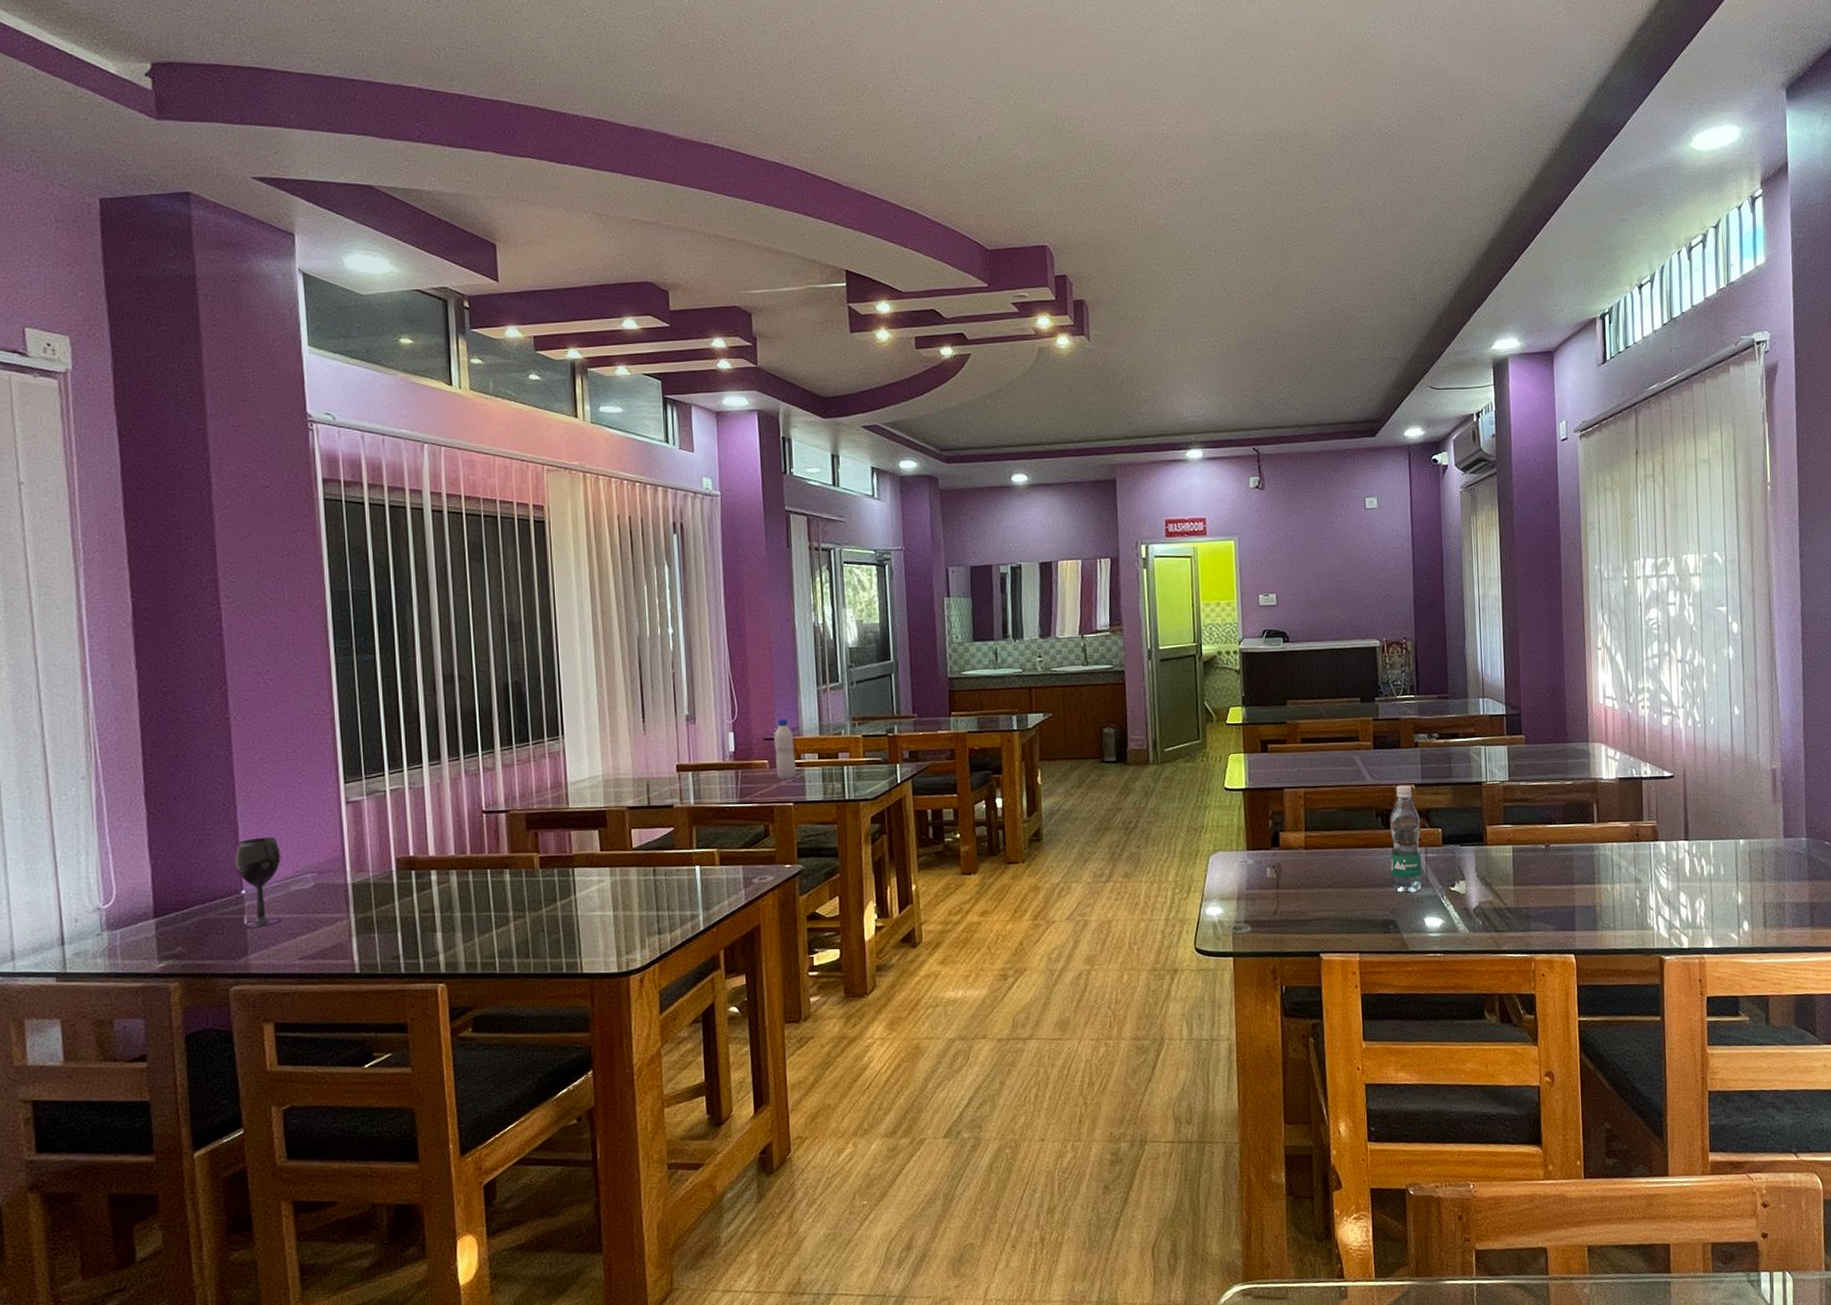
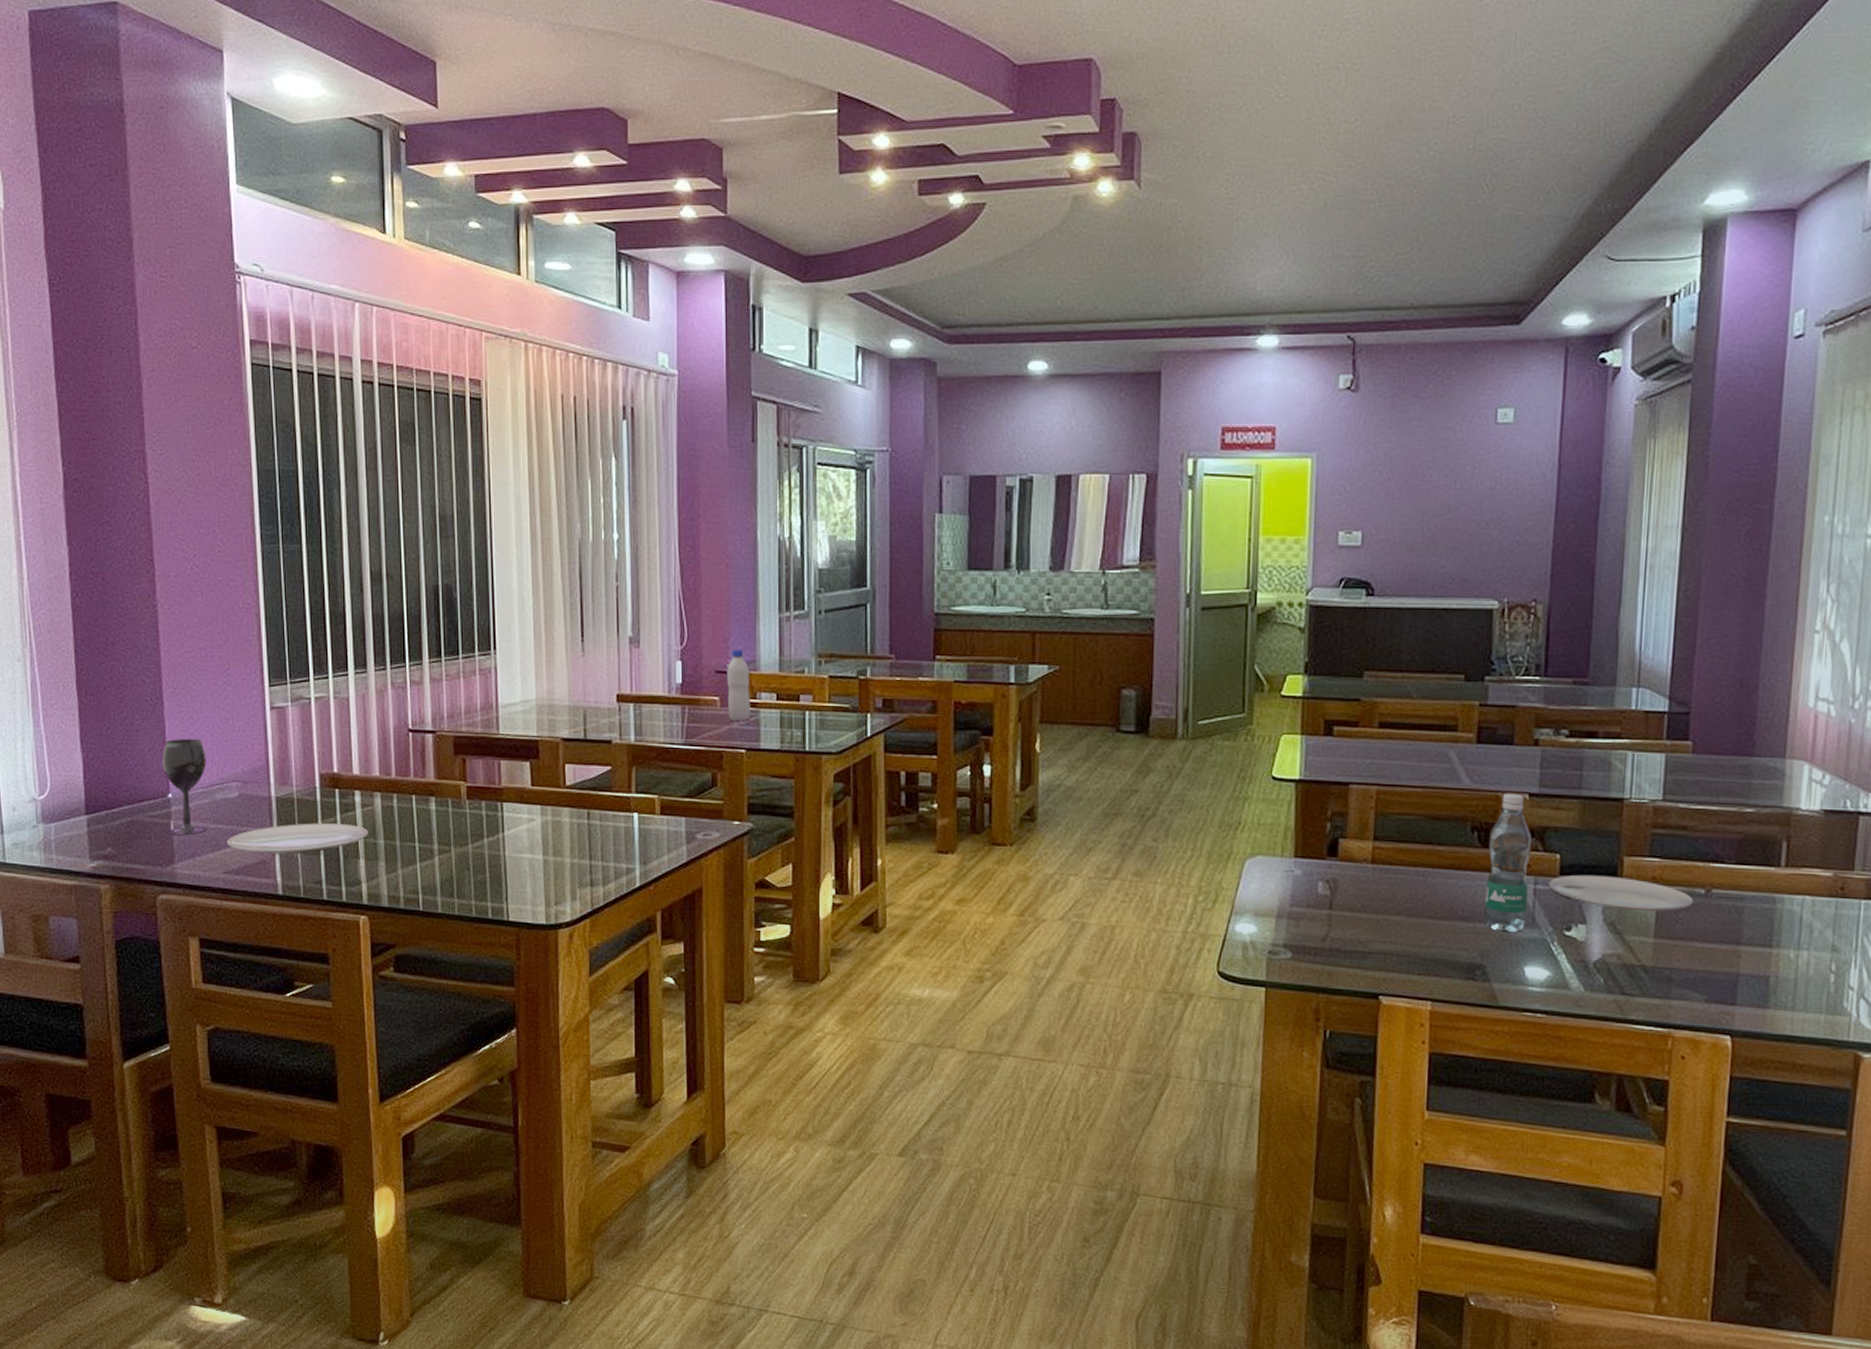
plate: none [303,901,445,937] -> present [227,823,369,855]
plate: none [1435,841,1539,867] -> present [1548,874,1694,912]

